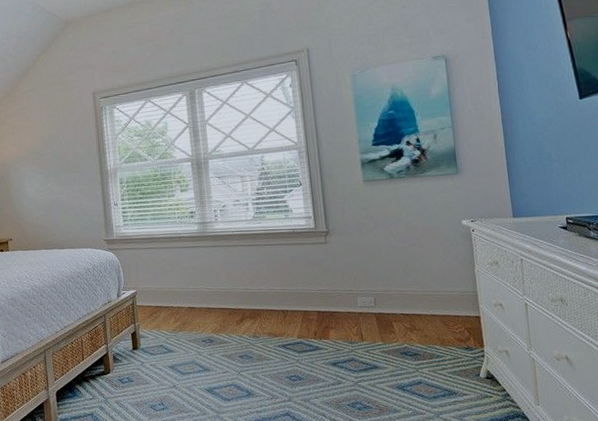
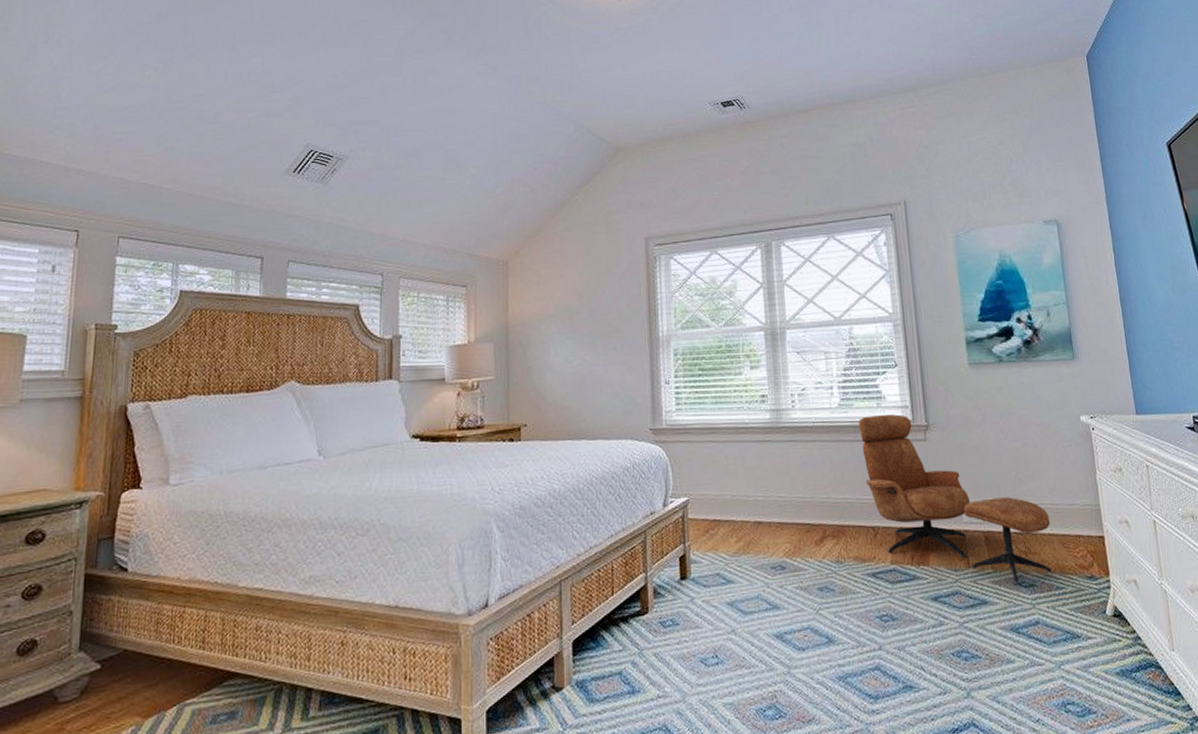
lounge chair: none [270,223,433,352] -> present [859,414,1051,583]

